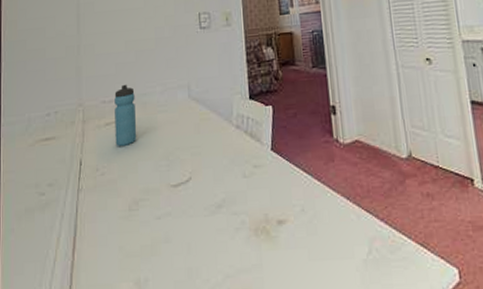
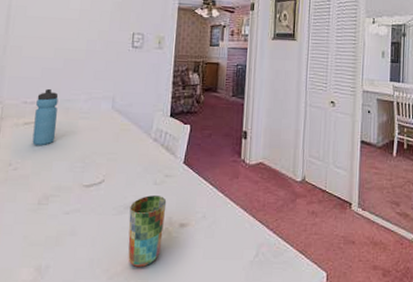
cup: none [221,190,262,276] -> present [128,195,167,268]

